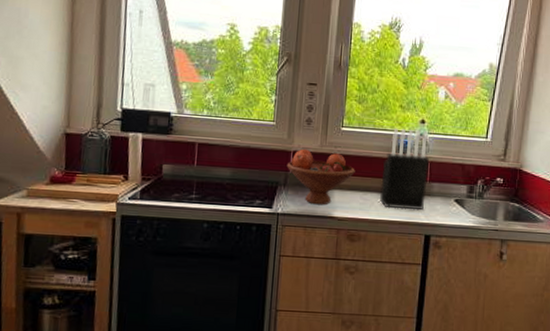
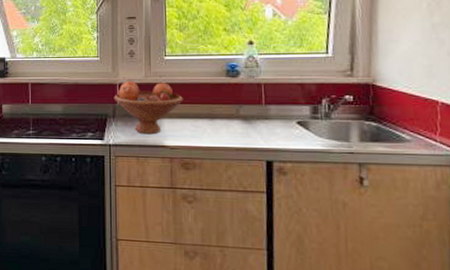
knife block: present [379,128,430,210] -> none [211,51,264,135]

